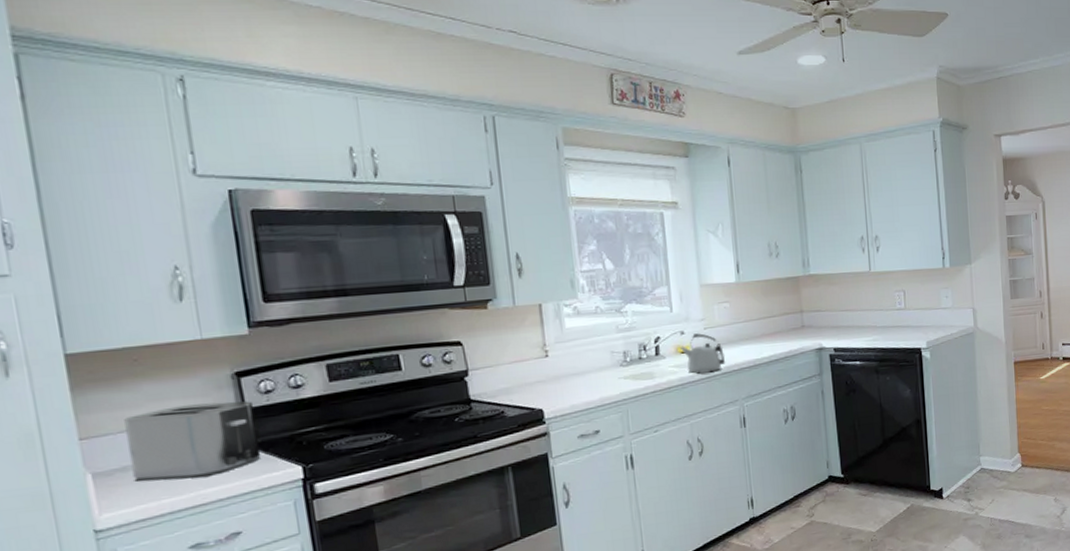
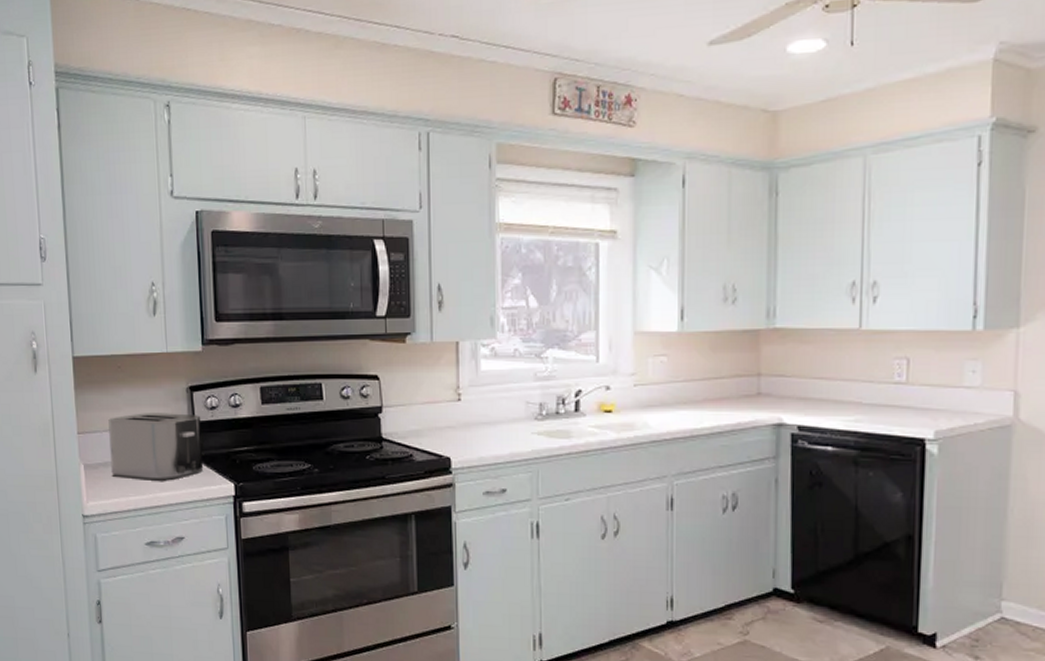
kettle: present [679,333,726,373] -> none [603,390,657,439]

